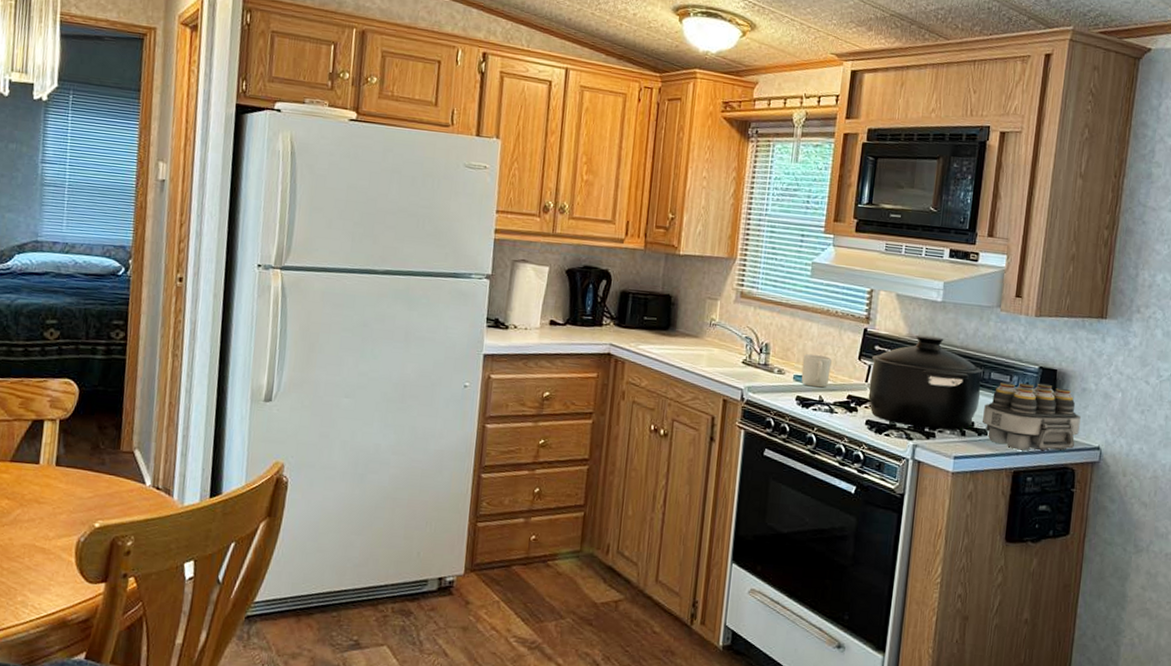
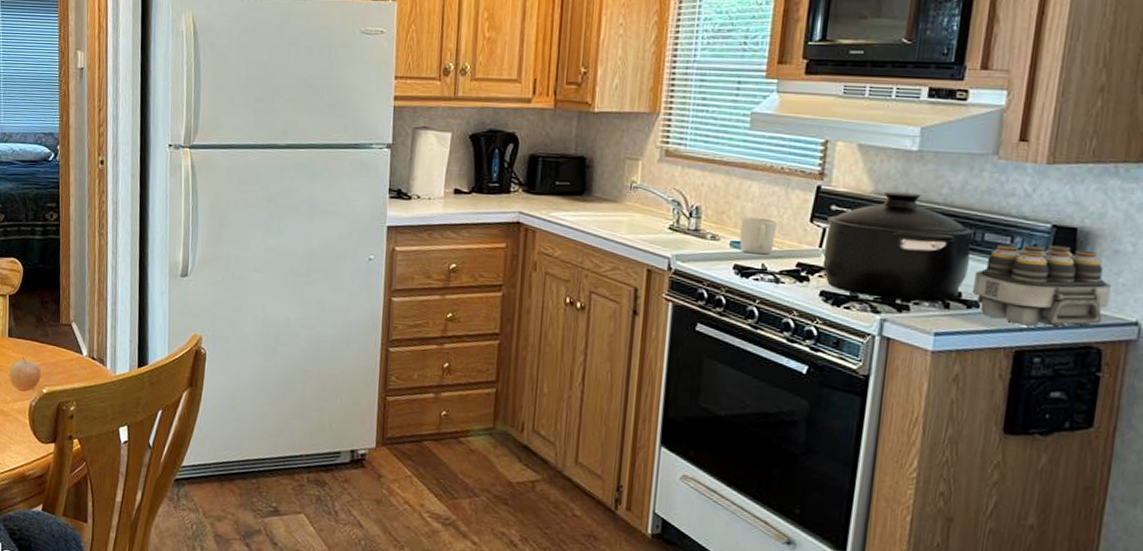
fruit: none [54,488,95,525] -> present [10,357,42,391]

